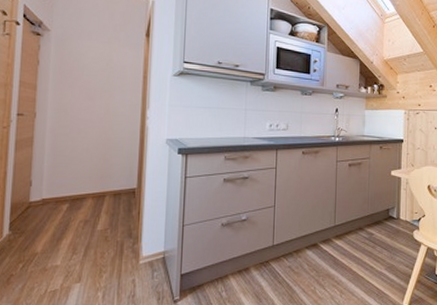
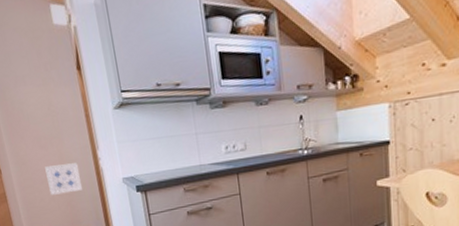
wall art: none [85,117,124,146] -> present [45,163,83,195]

